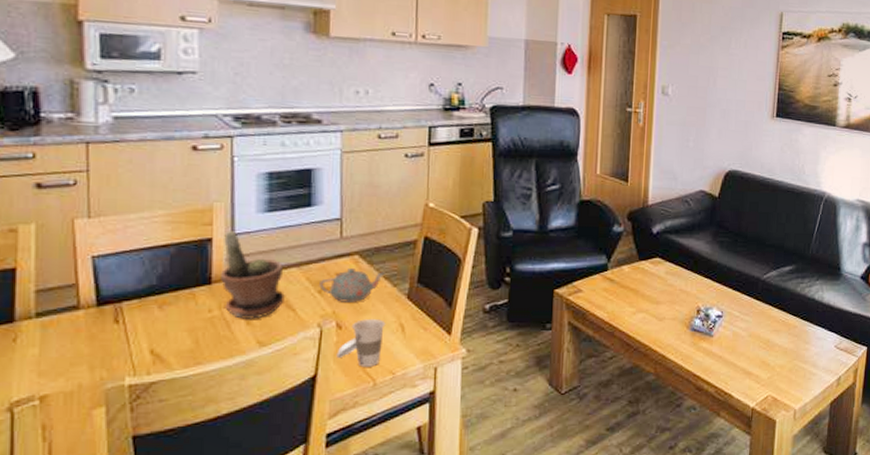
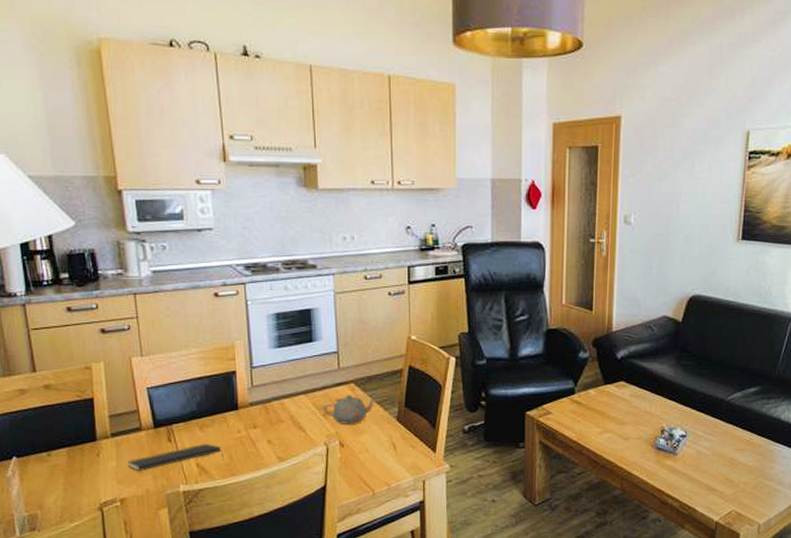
notepad: none [54,325,187,361] -> present [126,443,224,472]
potted plant: present [221,229,286,320] -> none [245,363,297,440]
cup: present [336,319,386,367] -> none [341,439,380,479]

